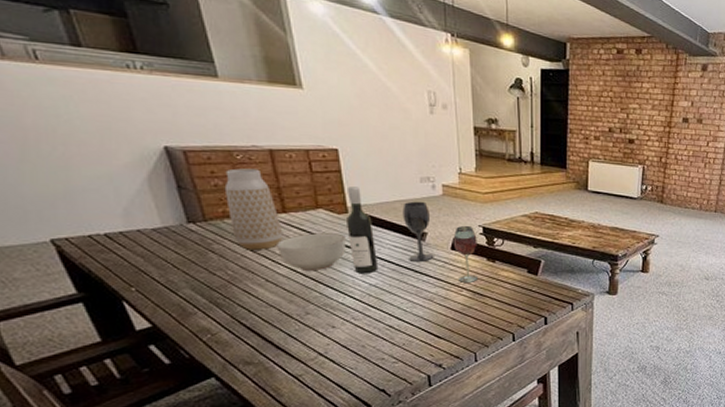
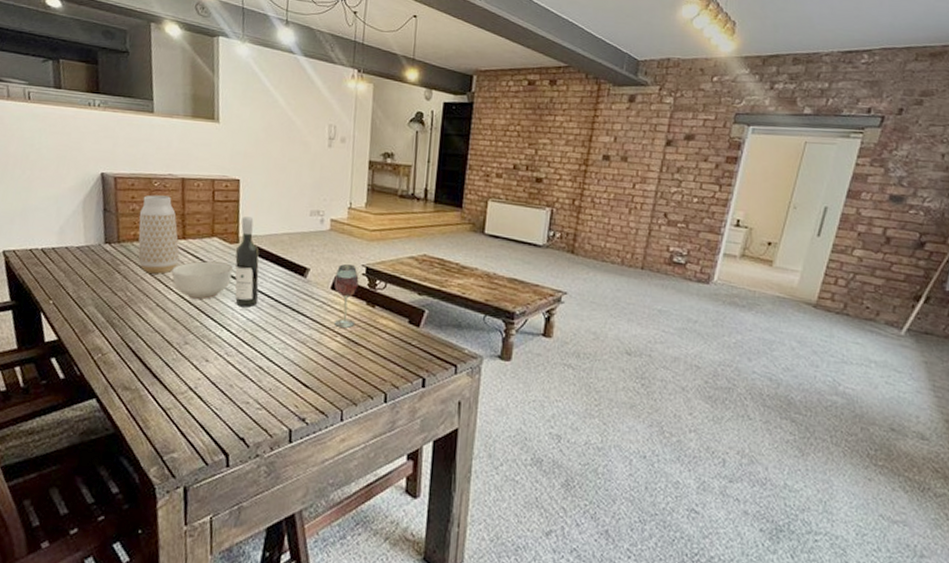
wine glass: present [403,201,434,261] -> none [288,234,316,300]

